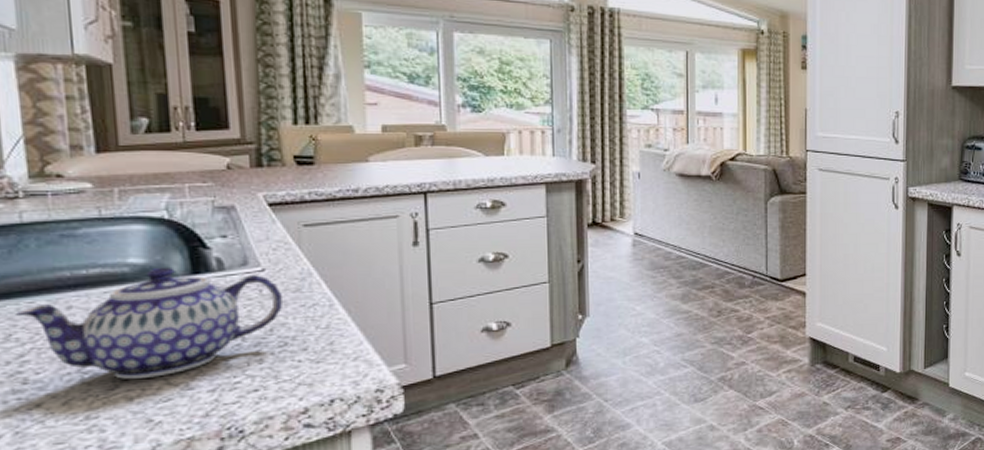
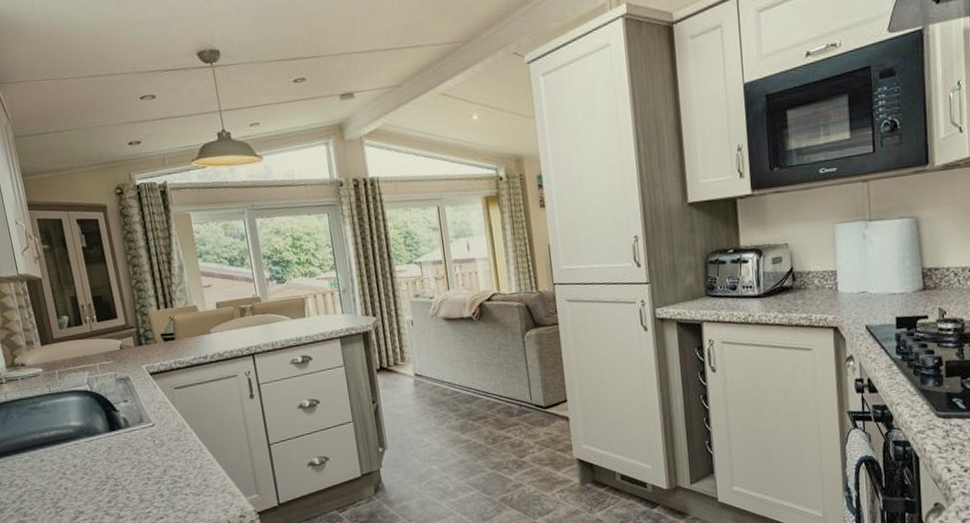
teapot: present [15,267,282,379] -> none [13,426,170,512]

